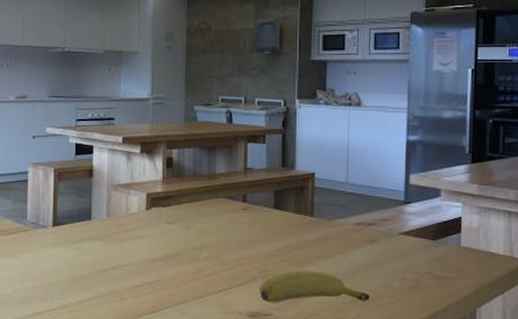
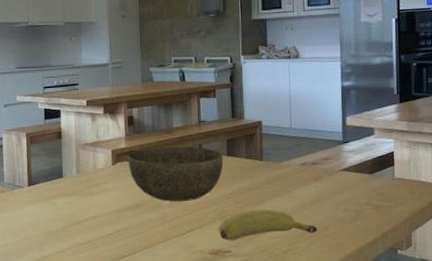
bowl: none [163,194,270,256] -> present [128,146,224,202]

